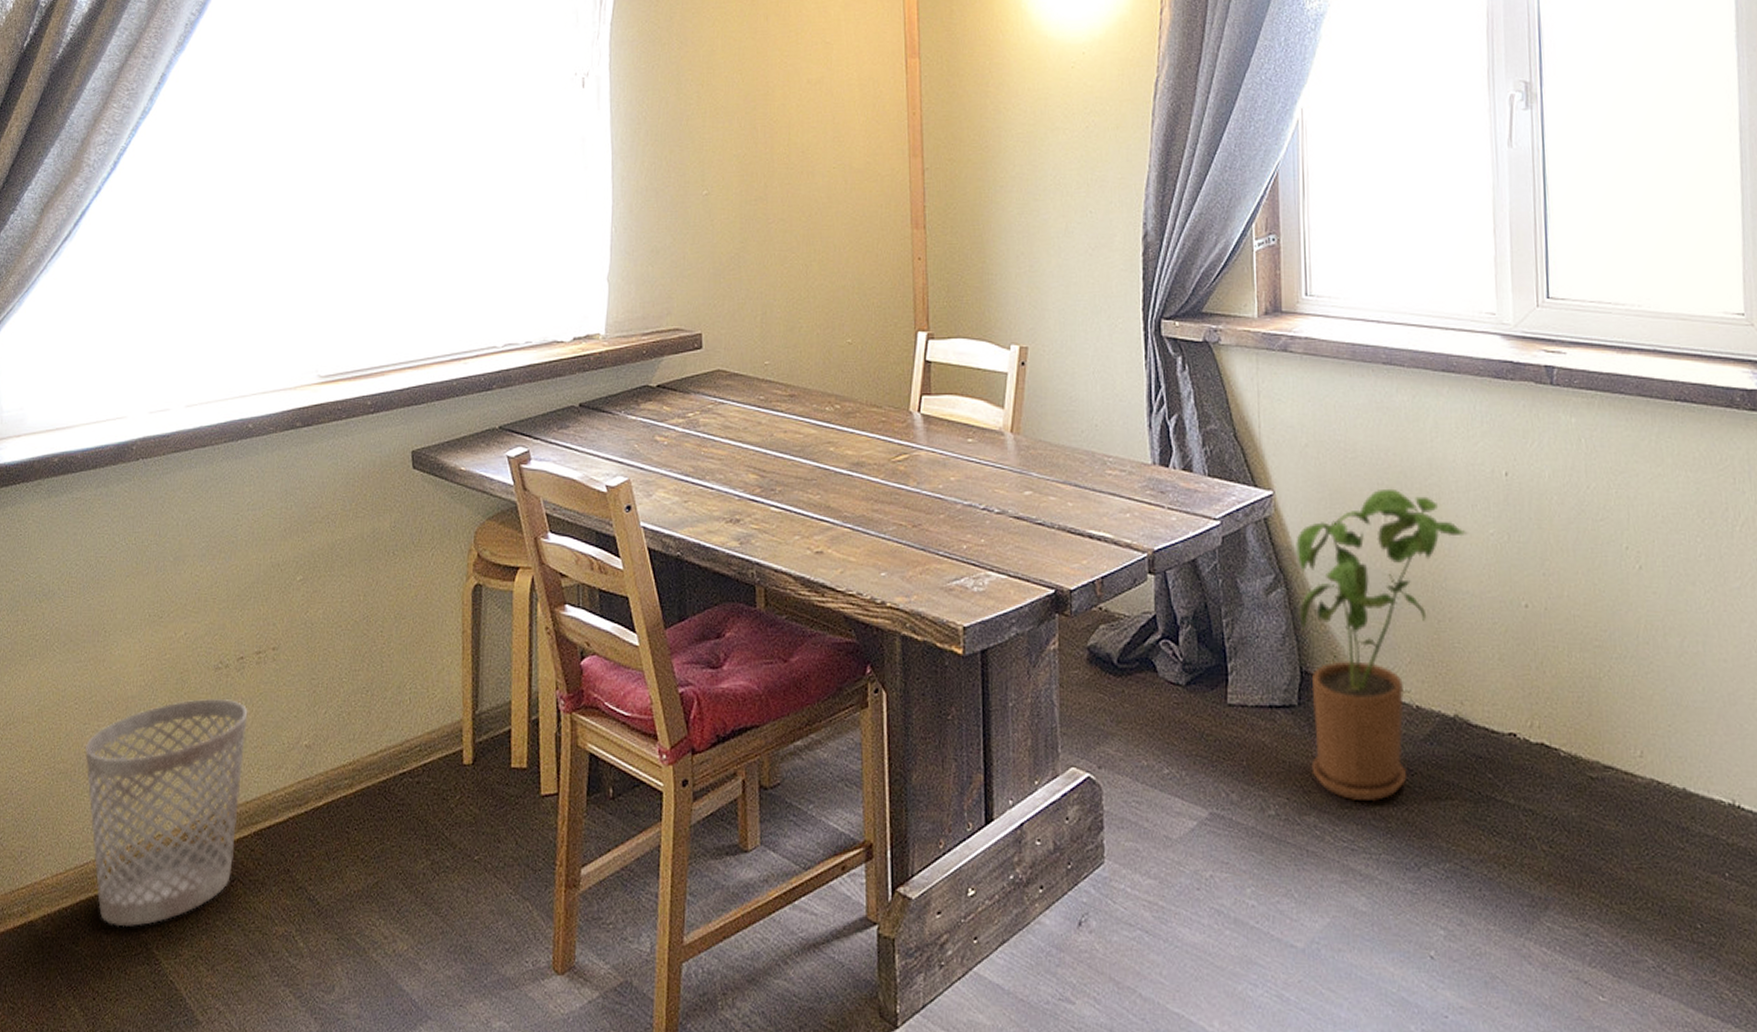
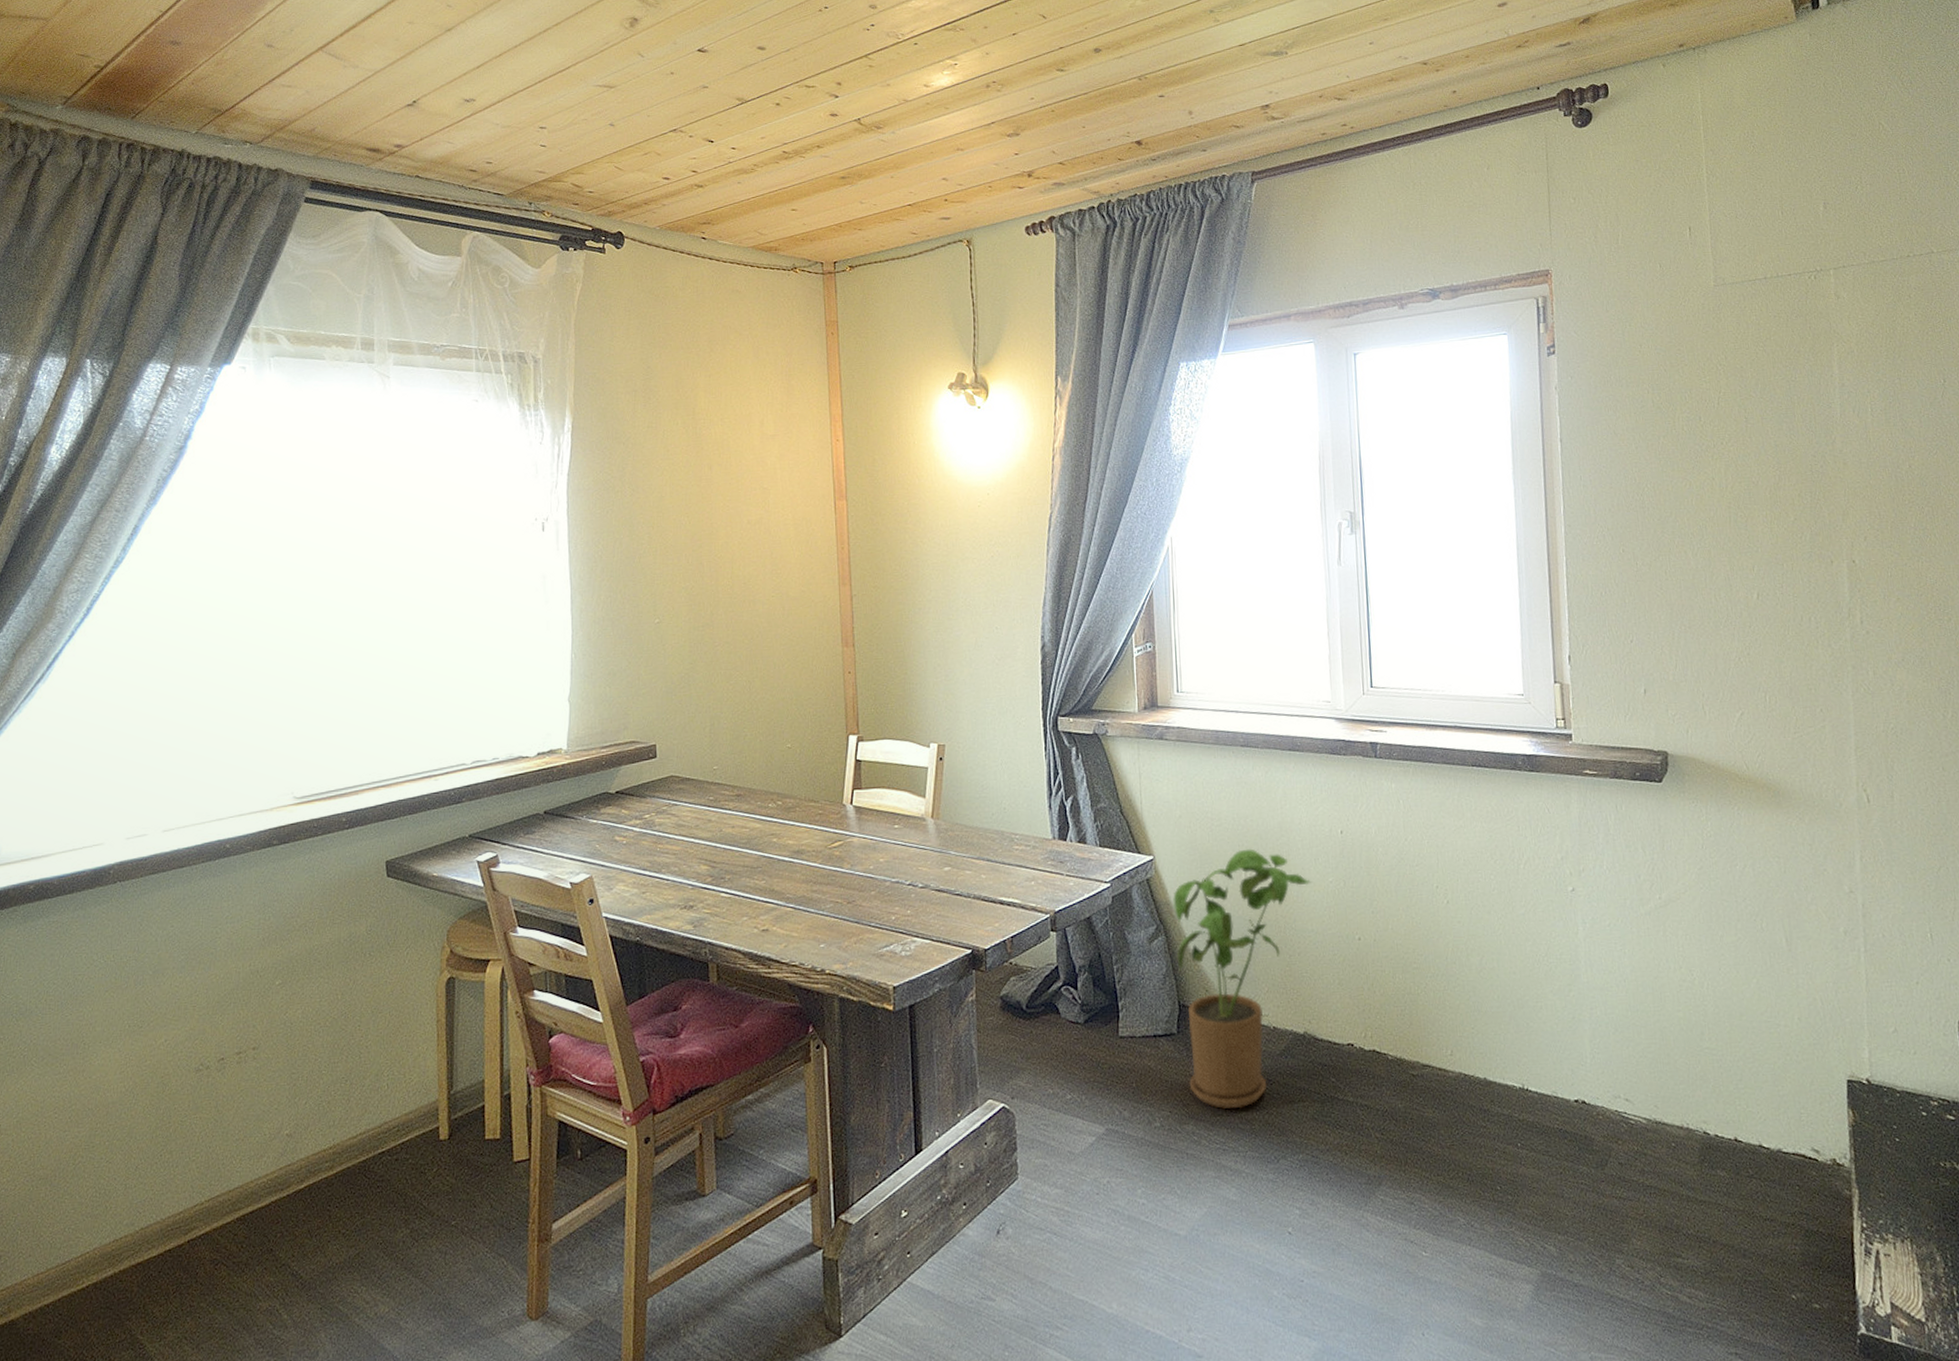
wastebasket: present [84,698,248,927] -> none [64,1097,229,1318]

